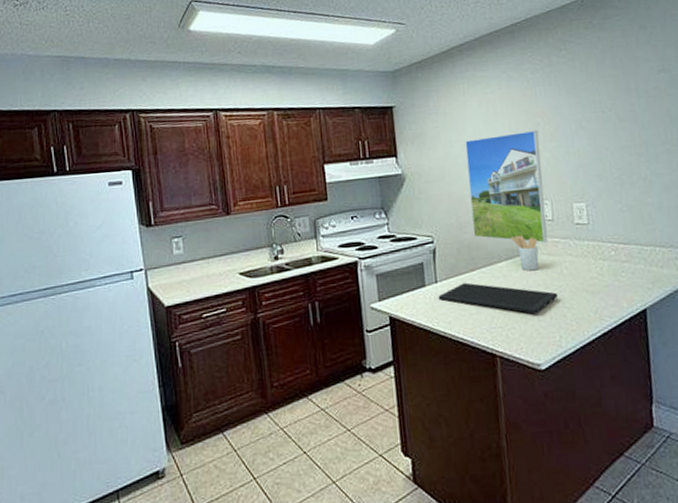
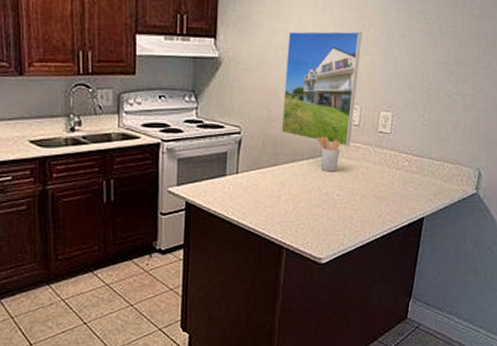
cutting board: present [438,282,559,314] -> none [237,176,350,213]

